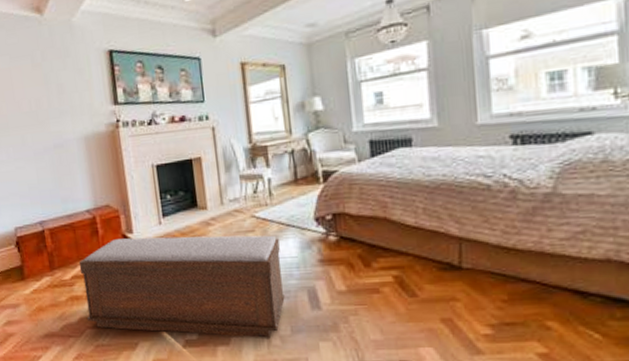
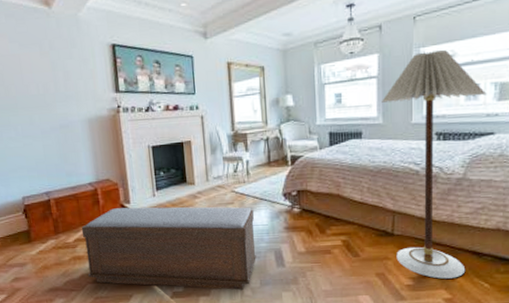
floor lamp: none [435,29,578,327] -> present [382,49,487,279]

